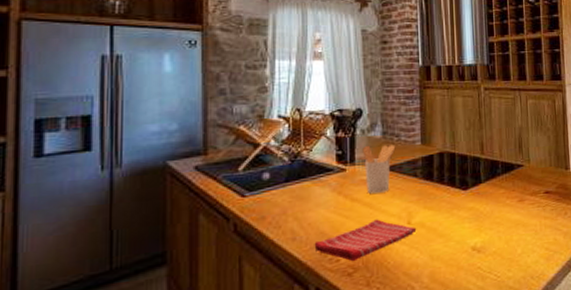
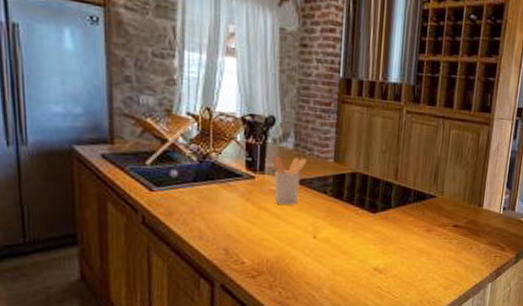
dish towel: present [314,219,417,262] -> none [220,229,322,266]

